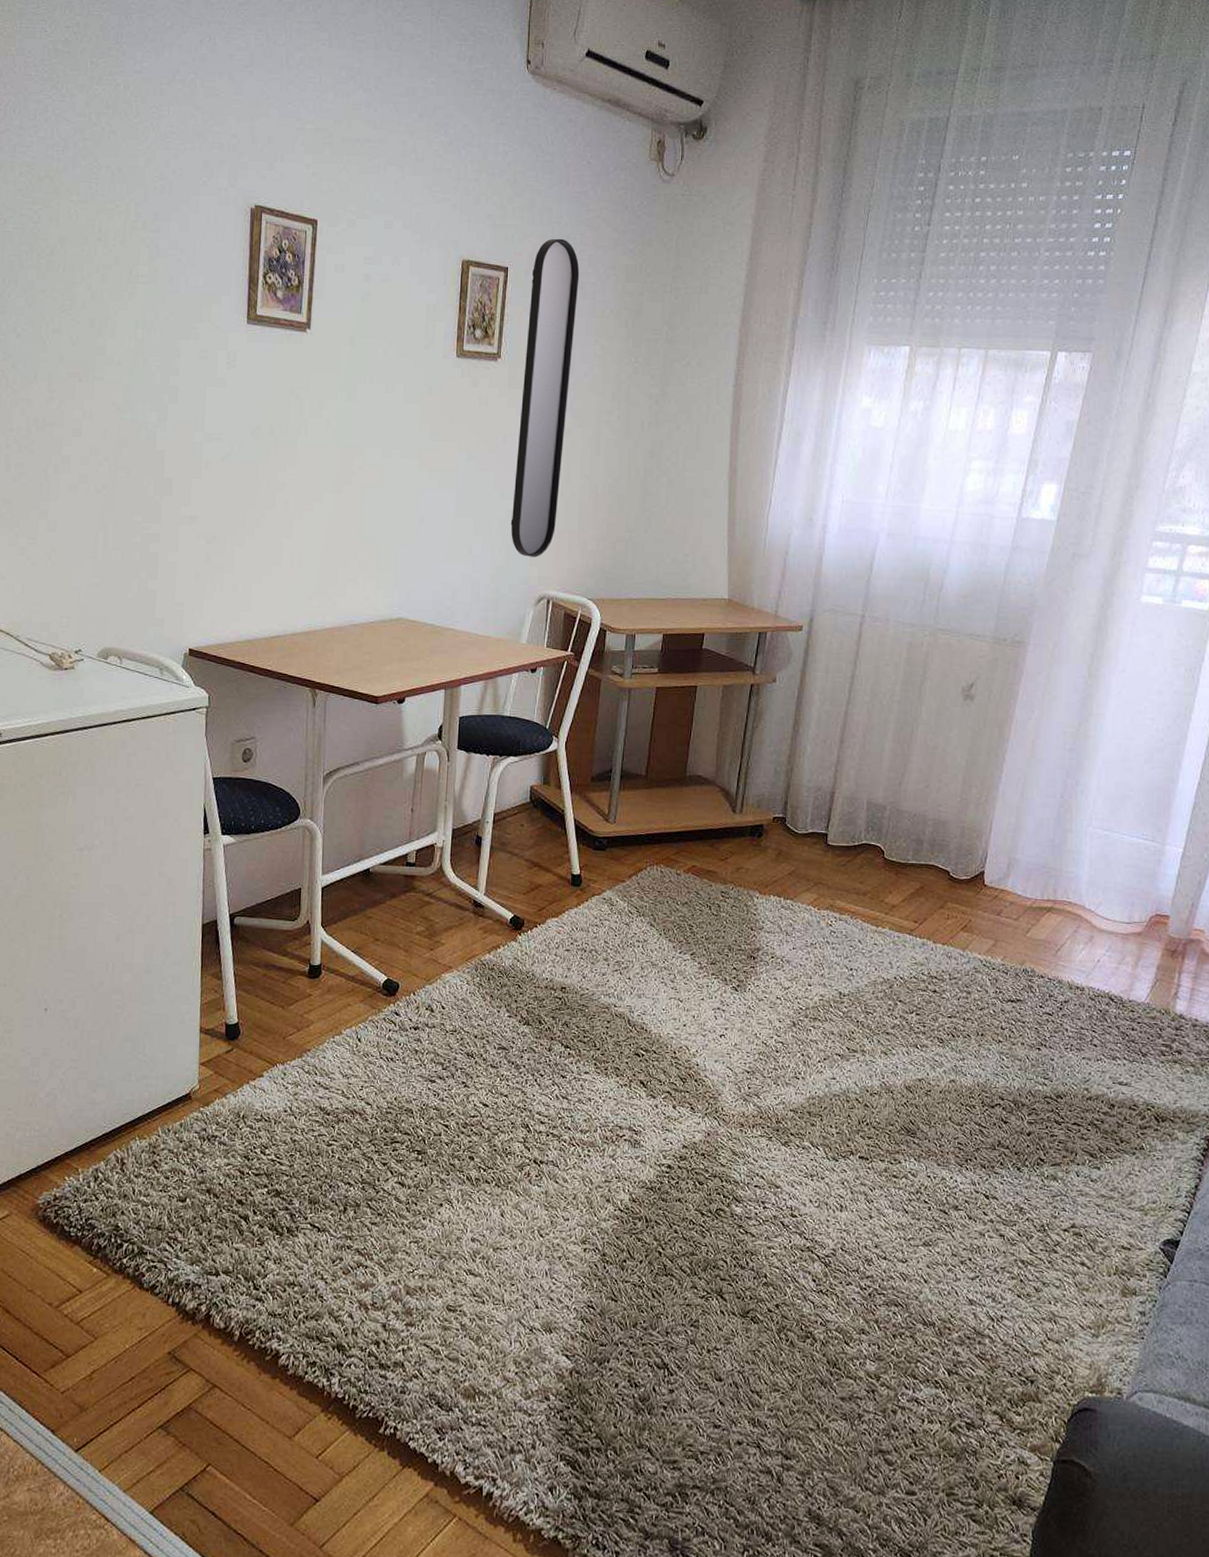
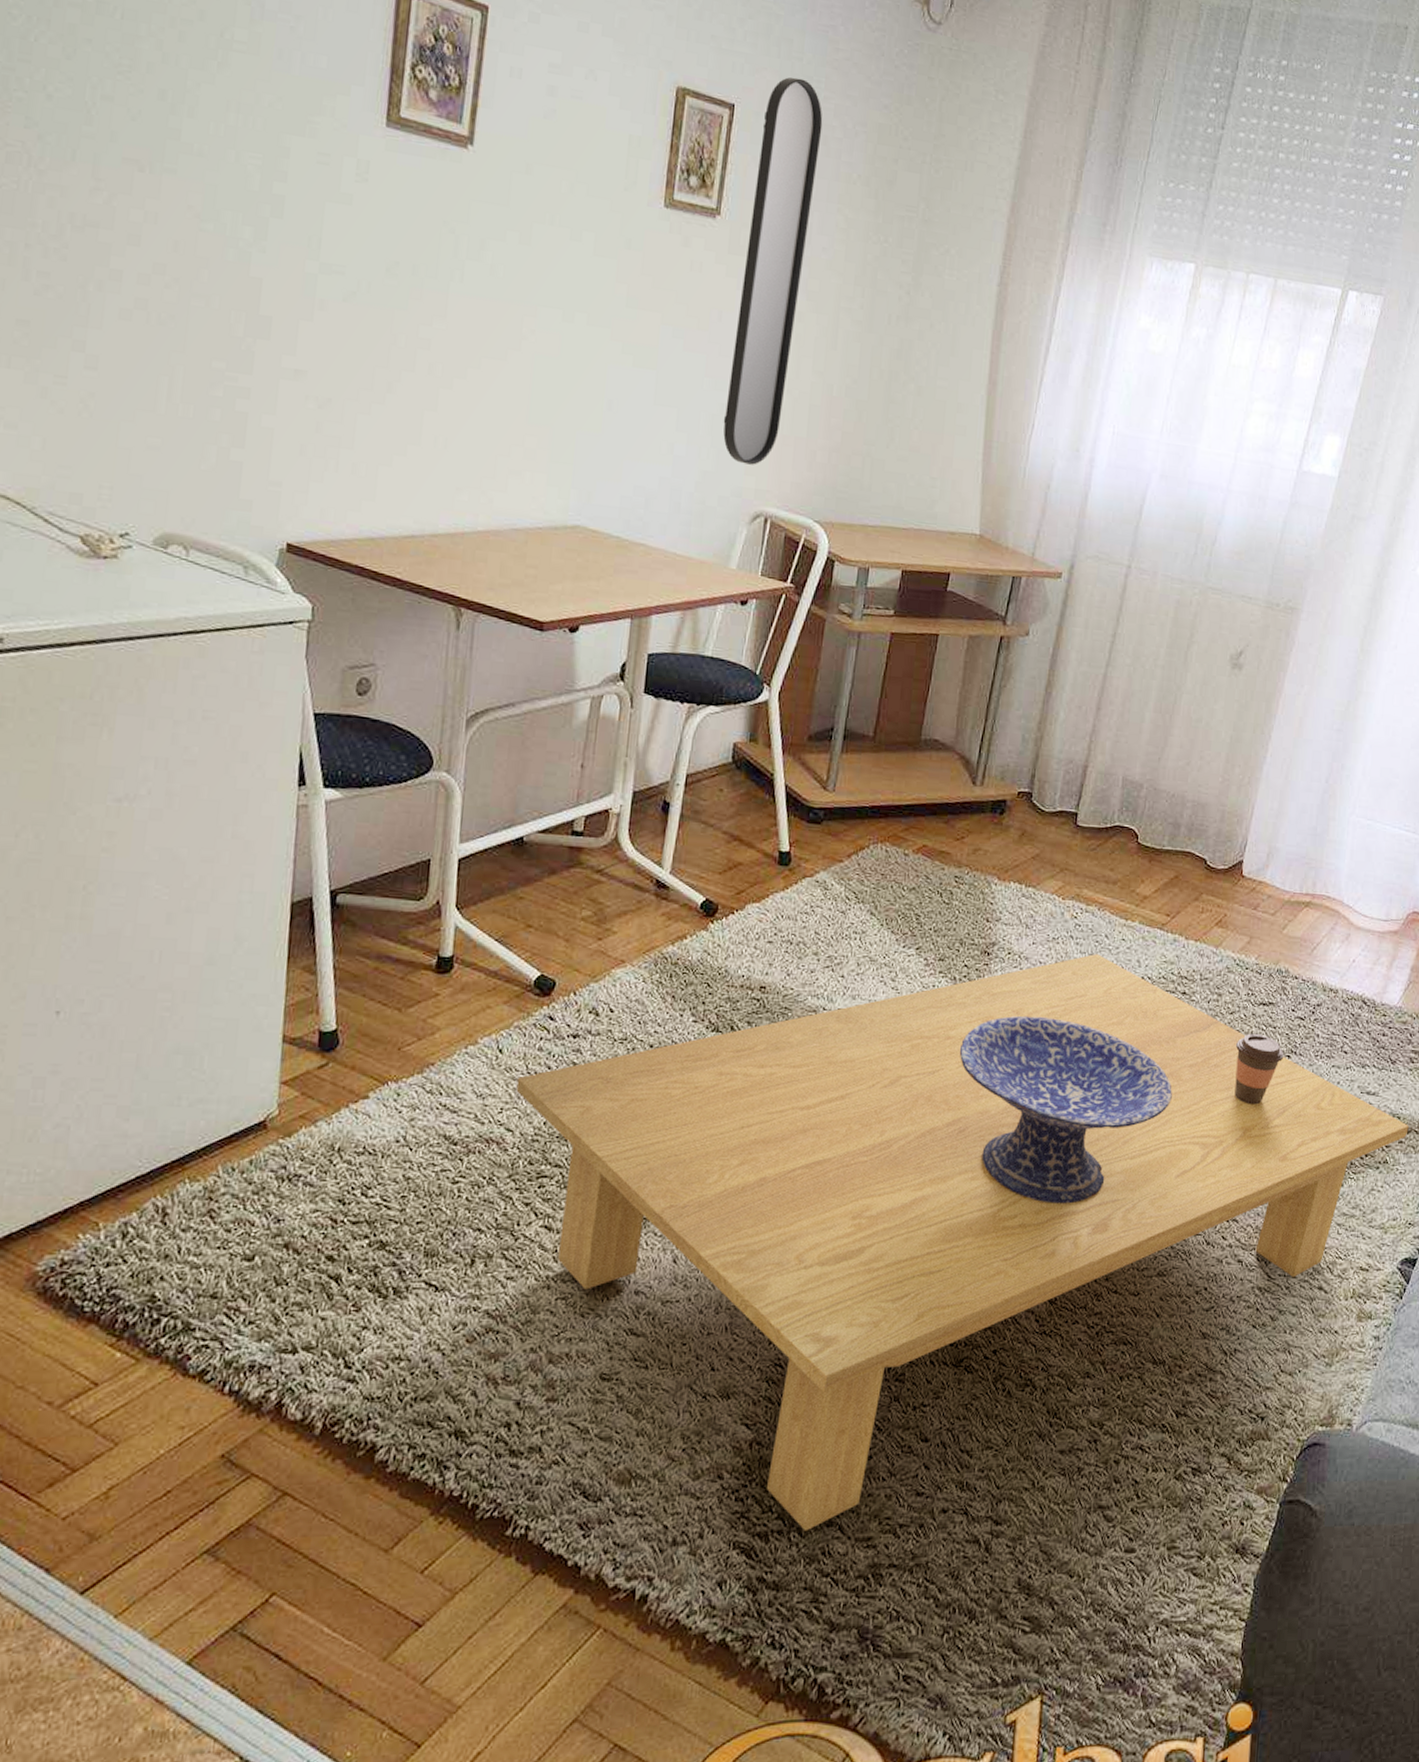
coffee table: none [372,957,1164,1451] -> present [516,954,1409,1532]
decorative bowl: none [732,1011,928,1178] -> present [959,1015,1172,1204]
coffee cup: none [986,1027,1034,1093] -> present [1234,1033,1284,1105]

